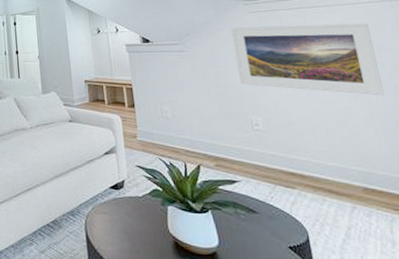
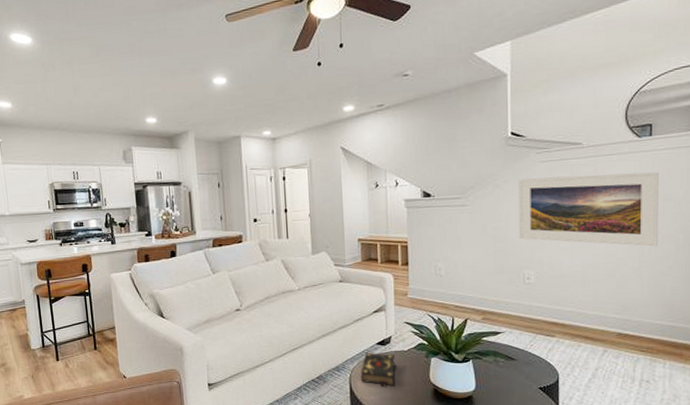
book: none [95,196,132,237] -> present [360,352,395,387]

